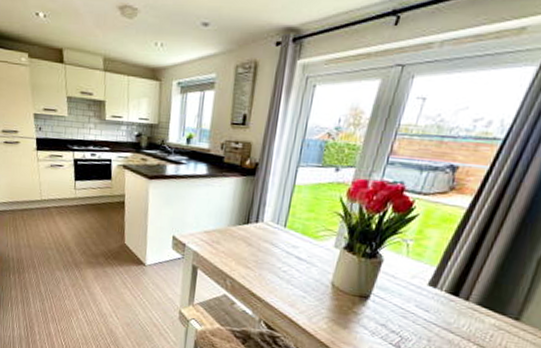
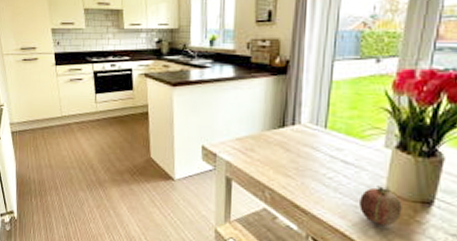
fruit: none [307,280,344,315] -> present [359,186,402,227]

